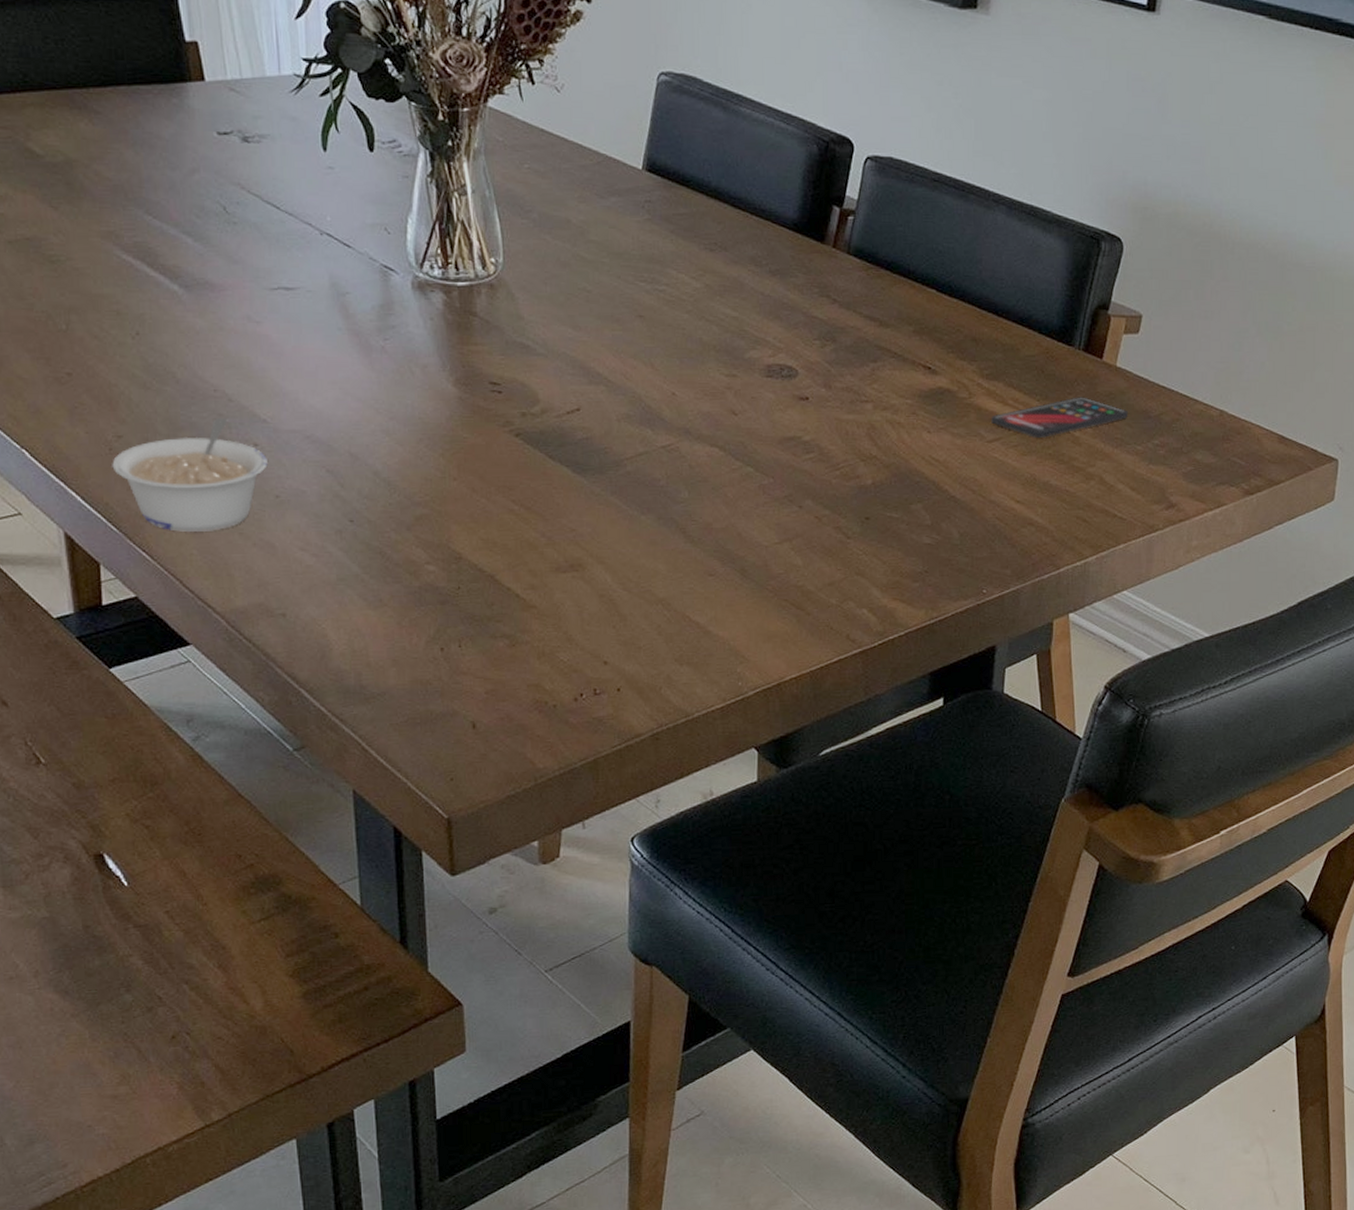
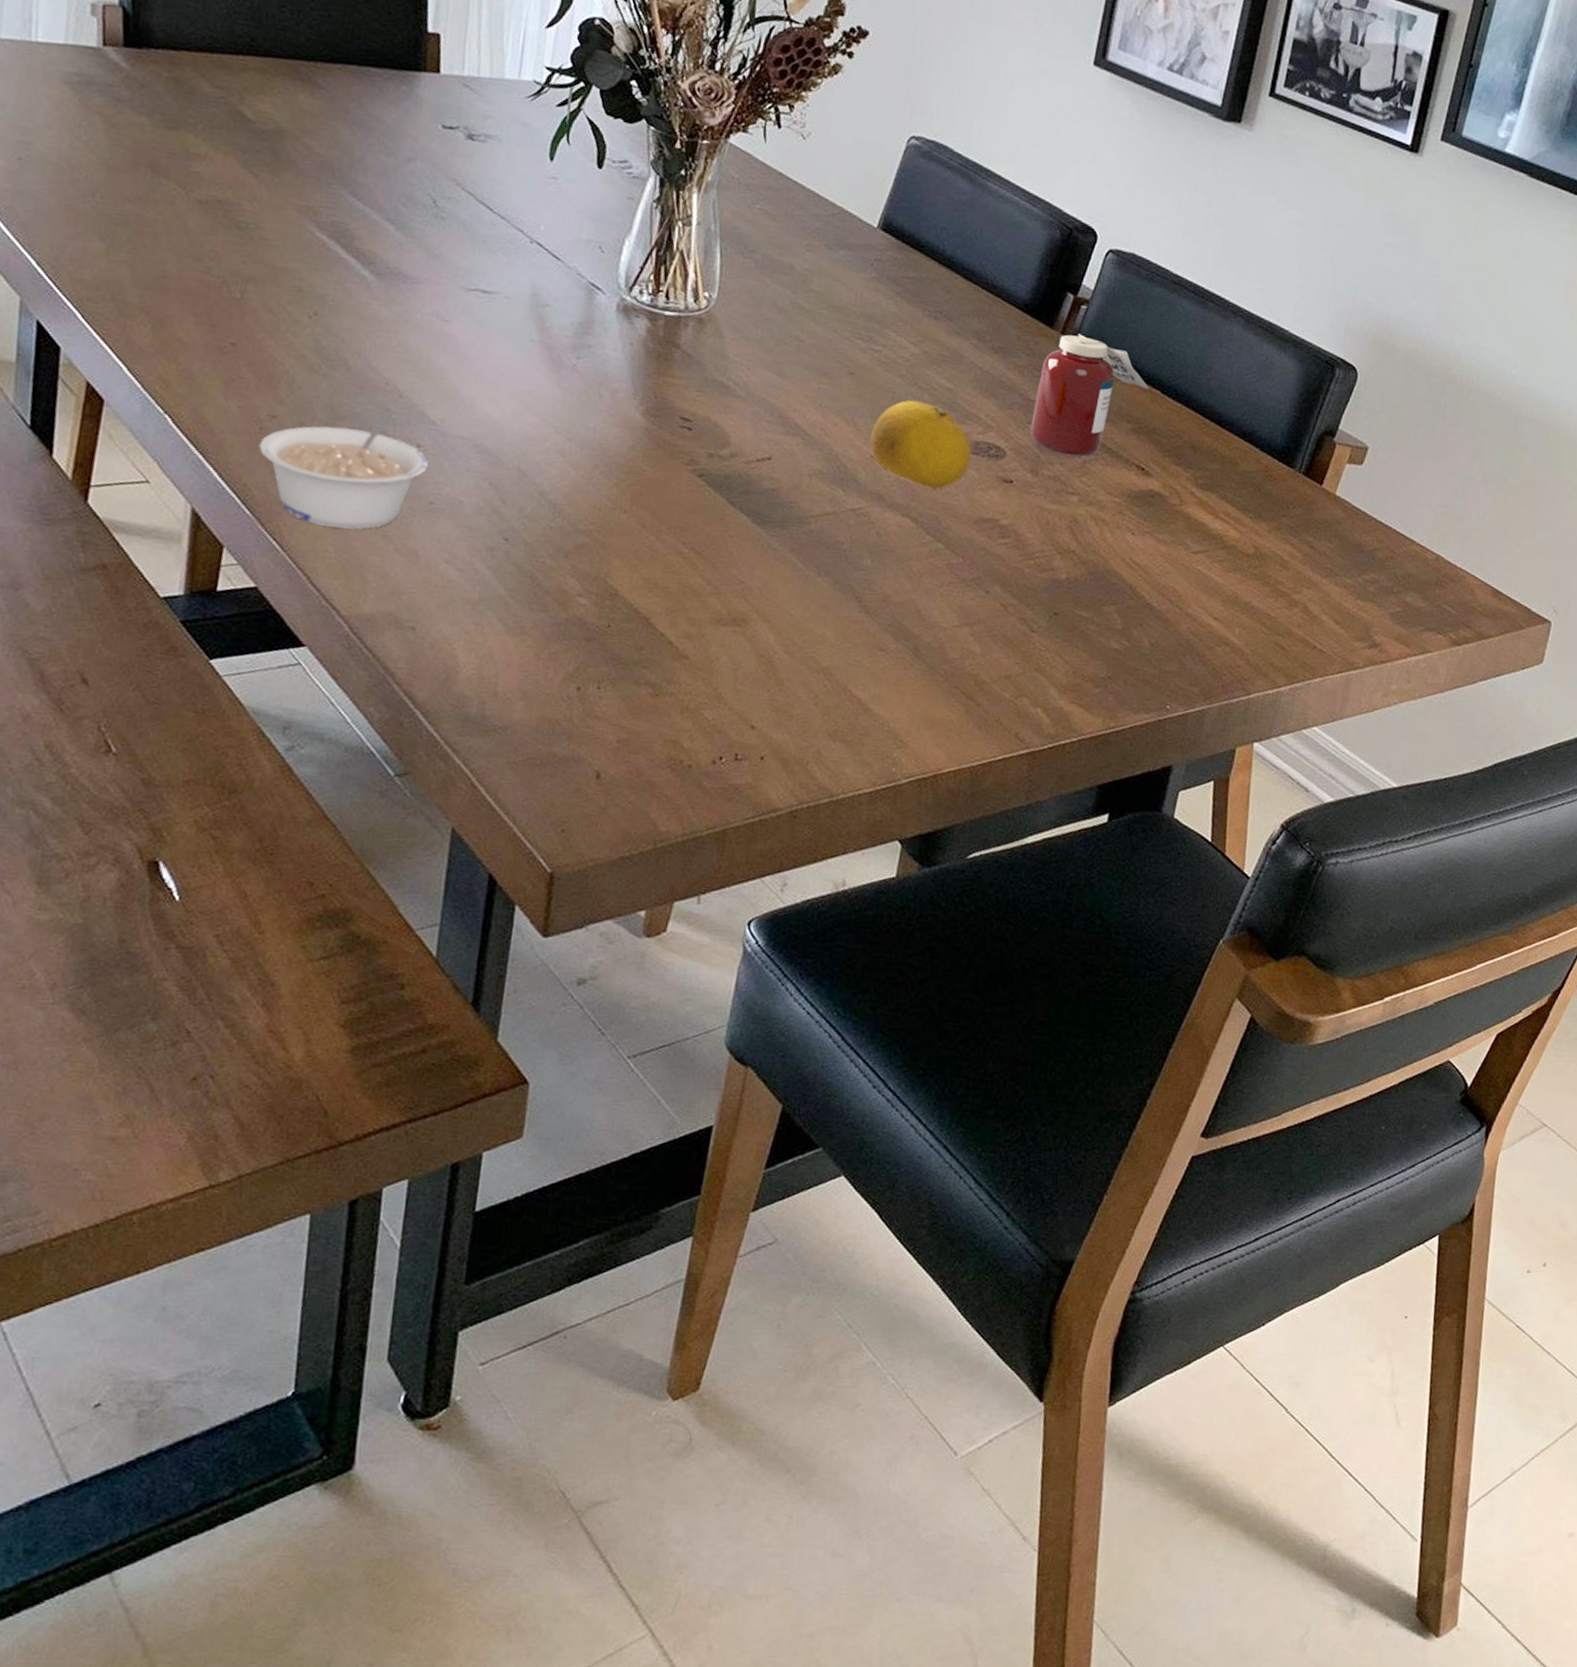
fruit: none [669,333,767,416] -> present [870,400,972,489]
jar: none [817,245,925,365] -> present [1030,333,1150,457]
smartphone: present [991,397,1128,438] -> none [1199,519,1342,557]

